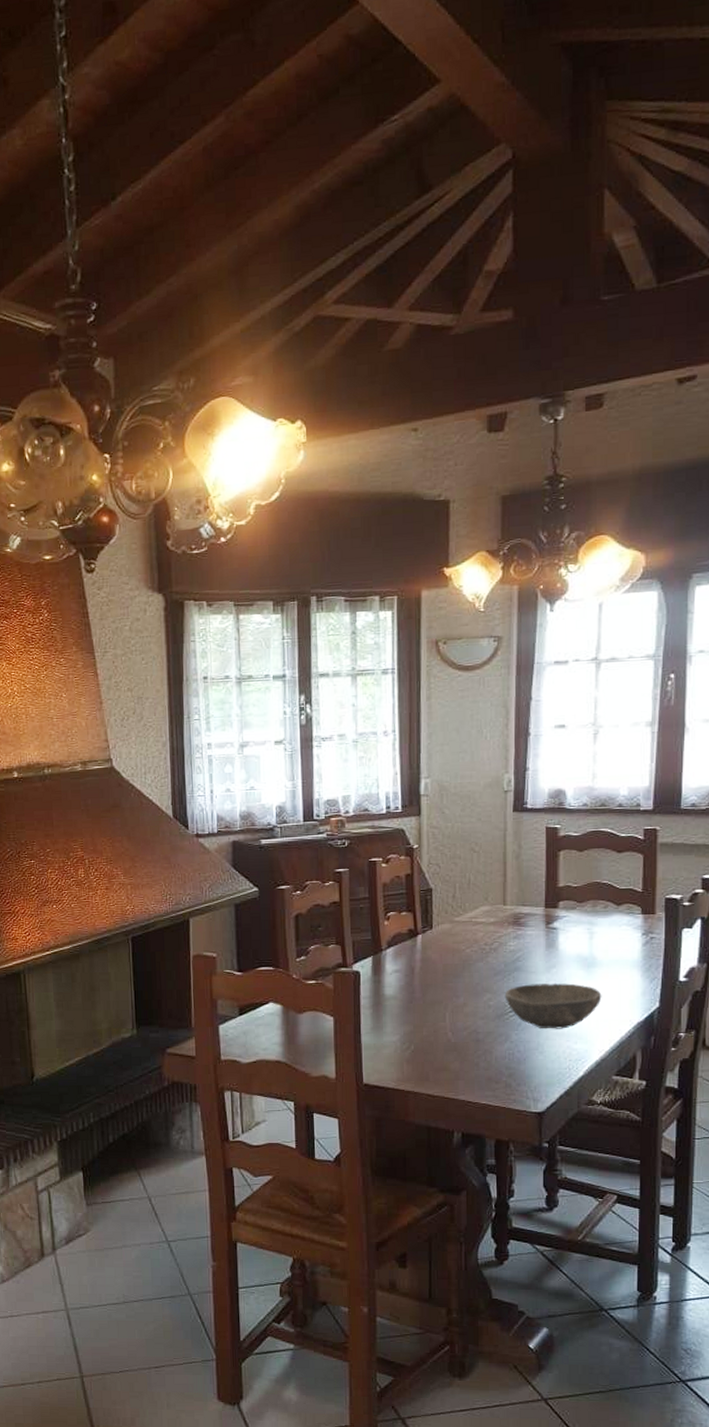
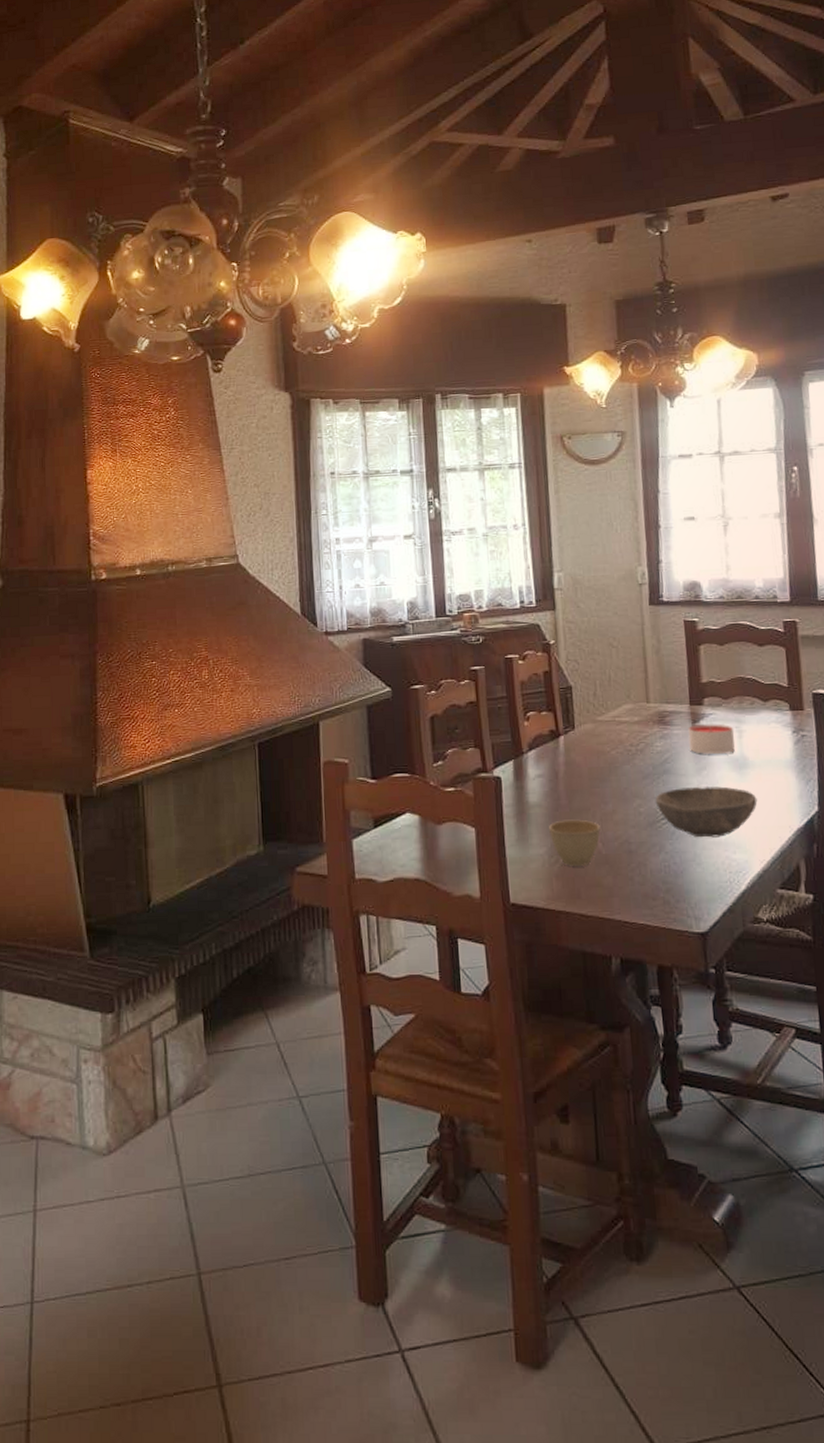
cup: none [403,1011,451,1052] -> present [549,819,601,866]
candle: none [541,925,586,954] -> present [688,724,735,754]

